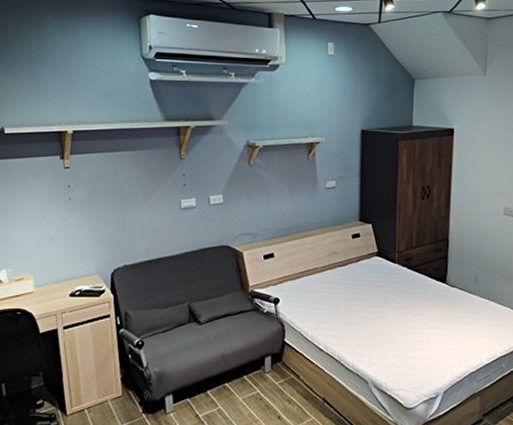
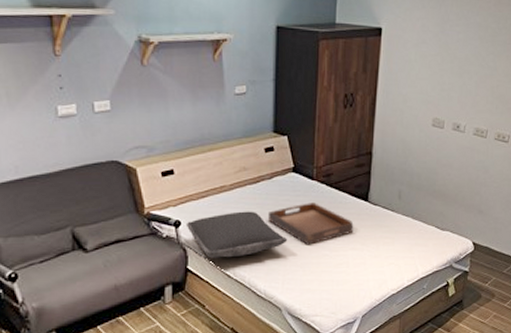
pillow: none [284,290,373,333] -> present [187,211,288,259]
serving tray: none [355,284,434,323] -> present [267,202,354,245]

